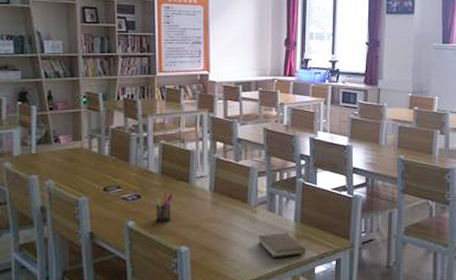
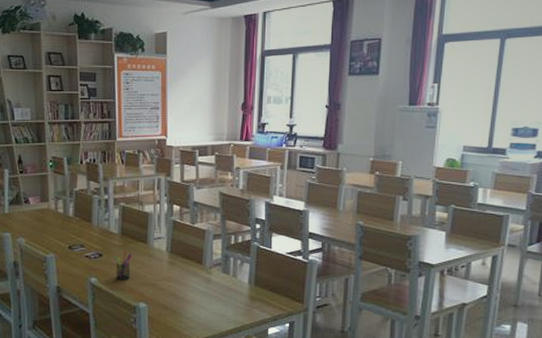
book: present [258,231,306,257] -> none [213,293,259,317]

